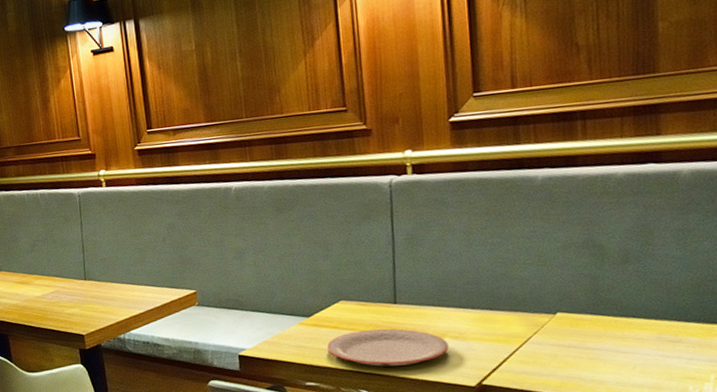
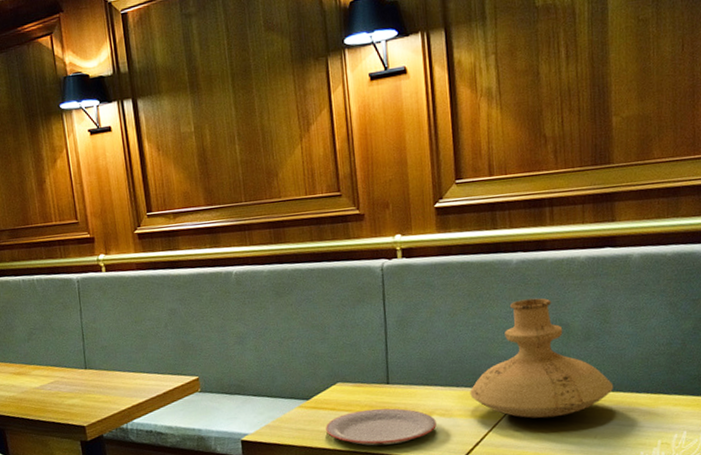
vase: none [487,217,657,346] -> present [470,298,614,419]

